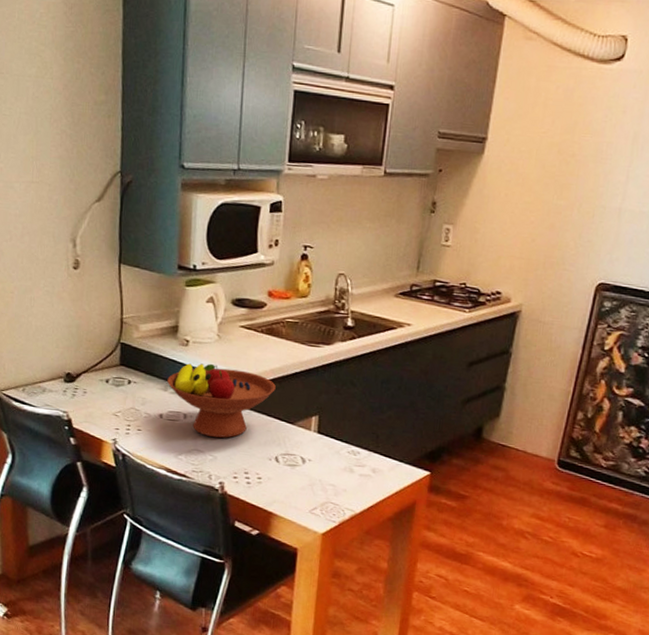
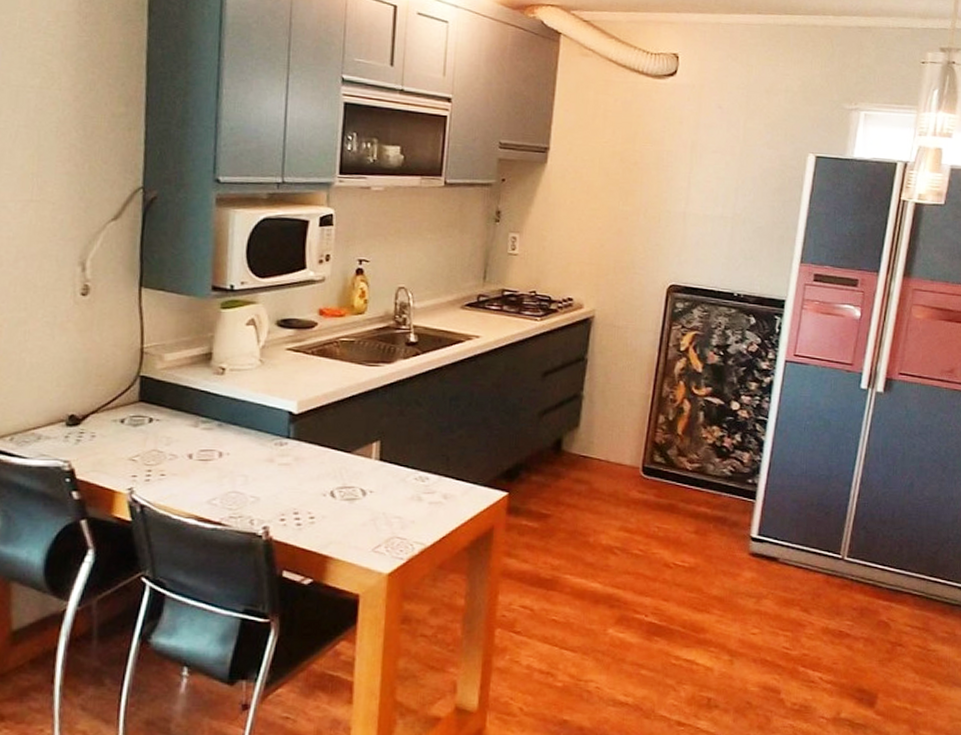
fruit bowl: present [167,363,276,438] -> none [198,392,330,476]

